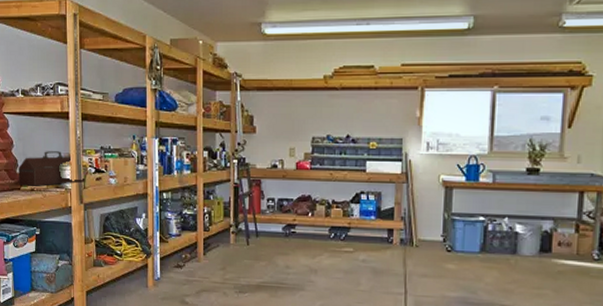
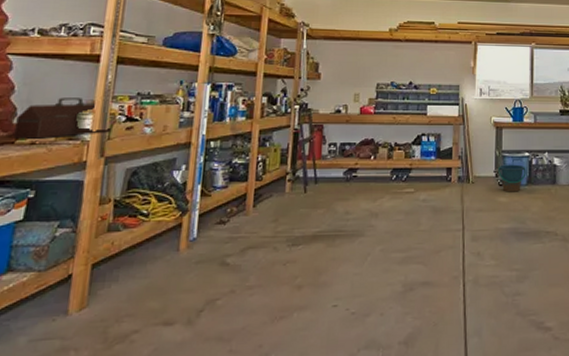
bucket: none [446,229,480,260] -> present [498,164,526,192]

